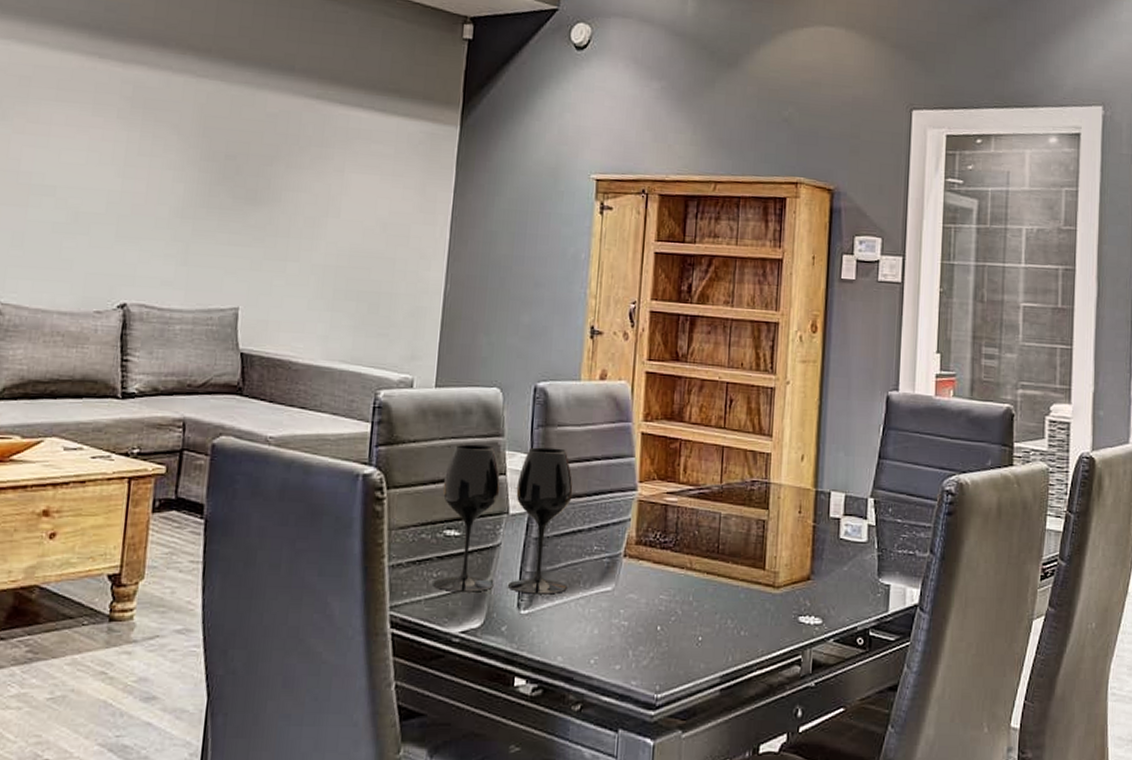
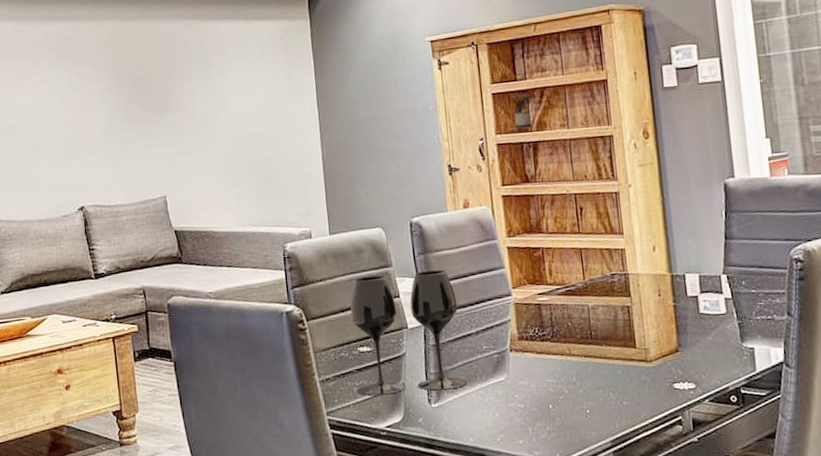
decorative planter: none [667,255,697,300] -> present [509,92,534,131]

